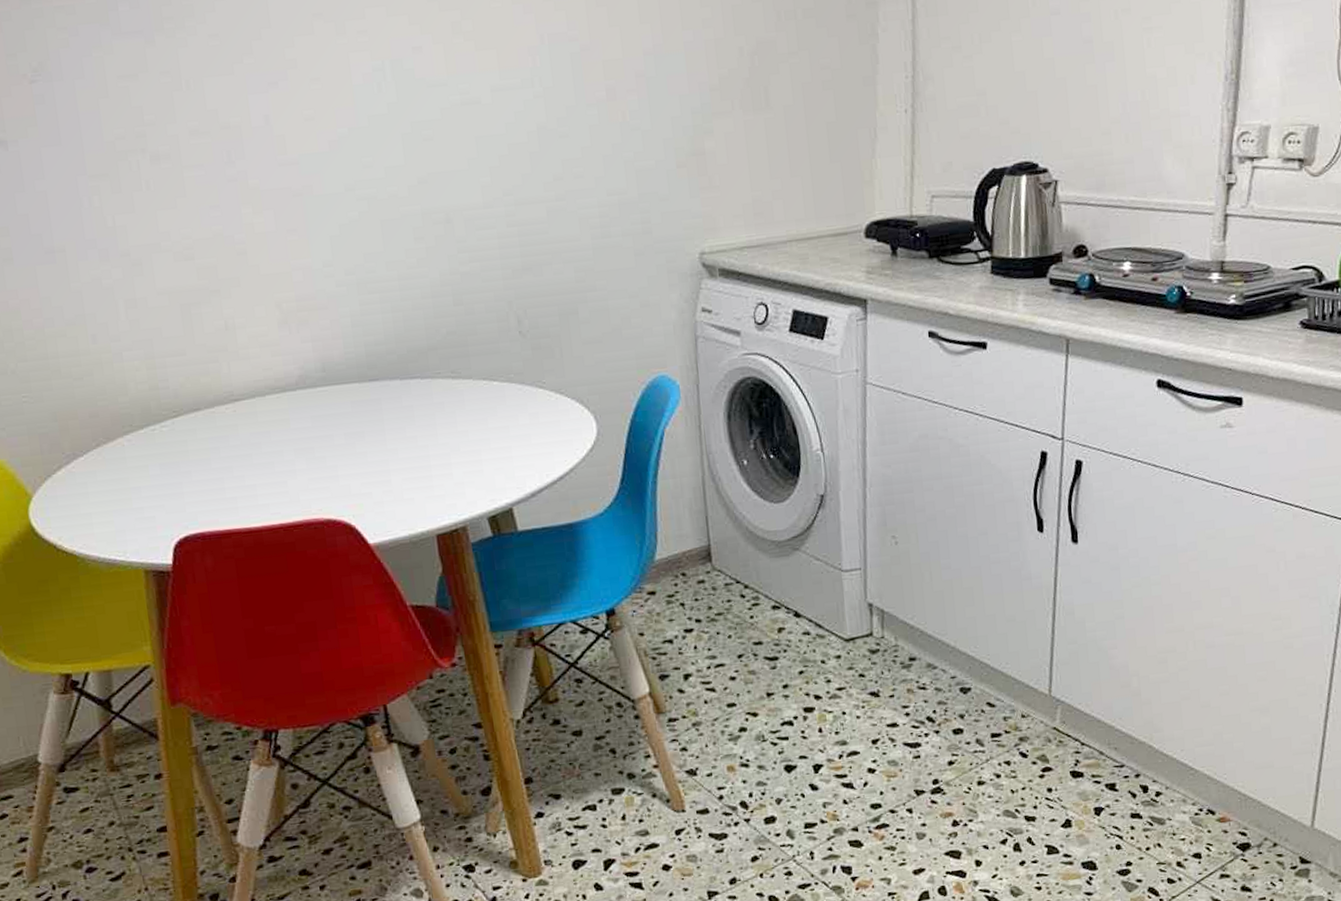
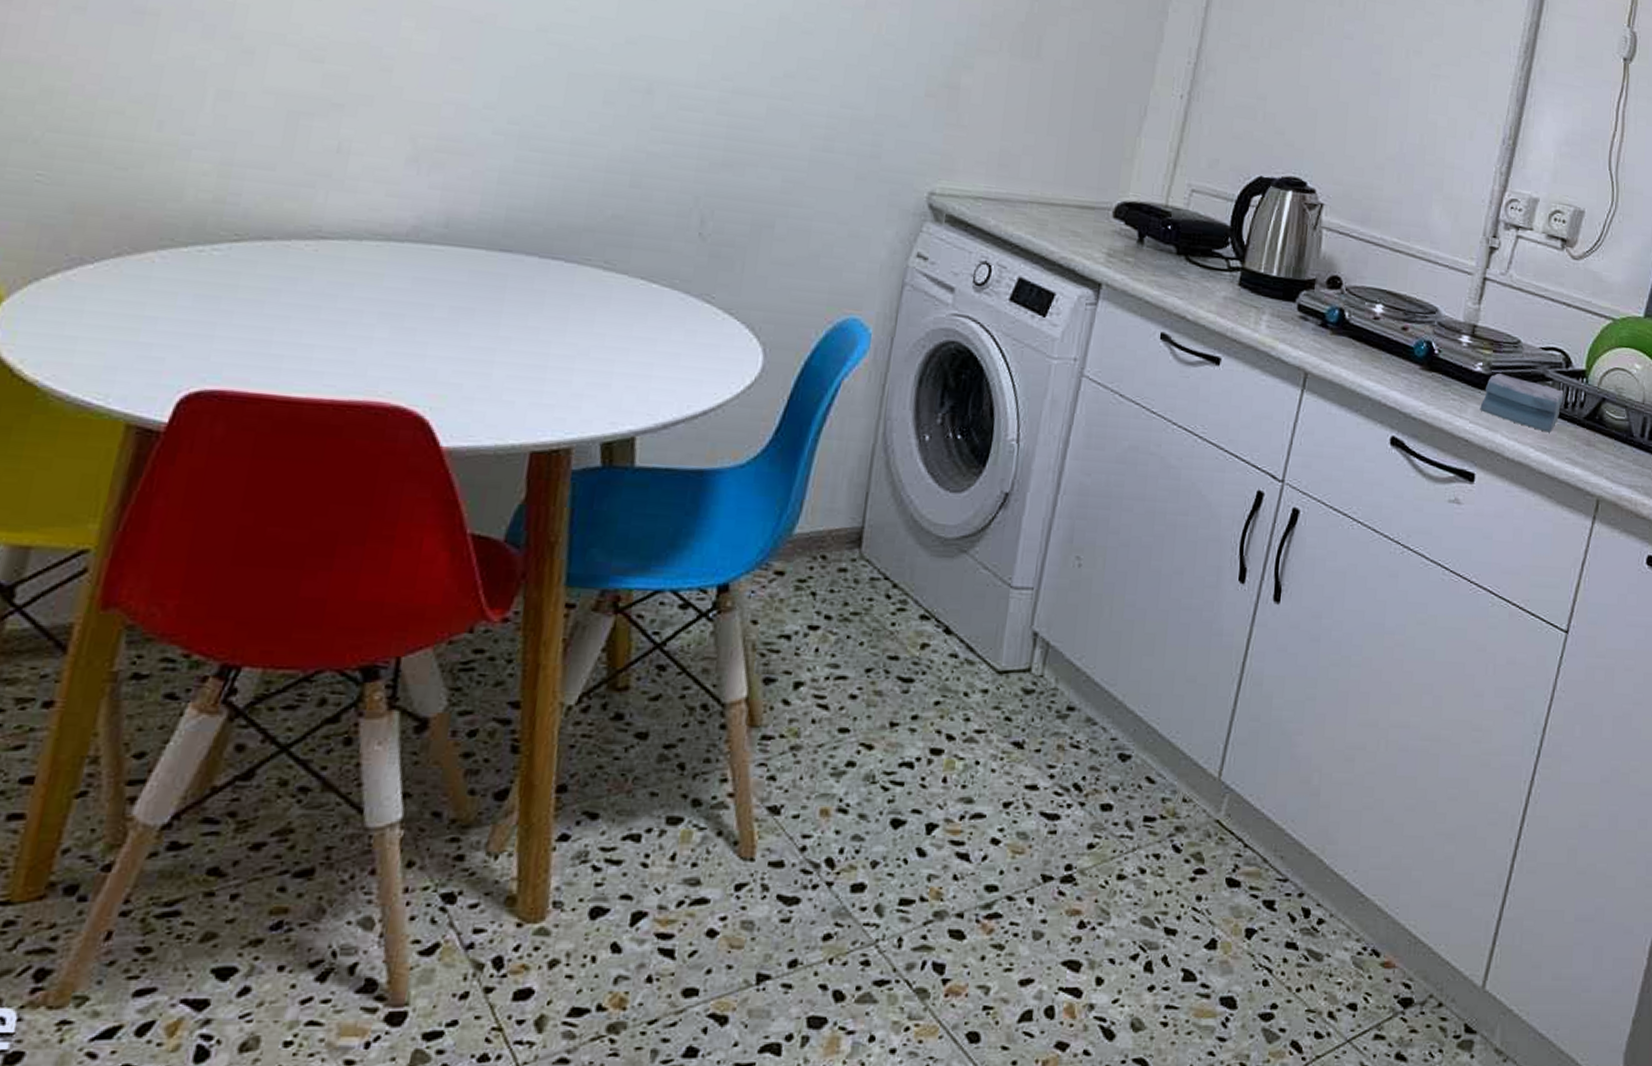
sponge: none [1238,300,1321,347] -> present [1480,372,1564,433]

